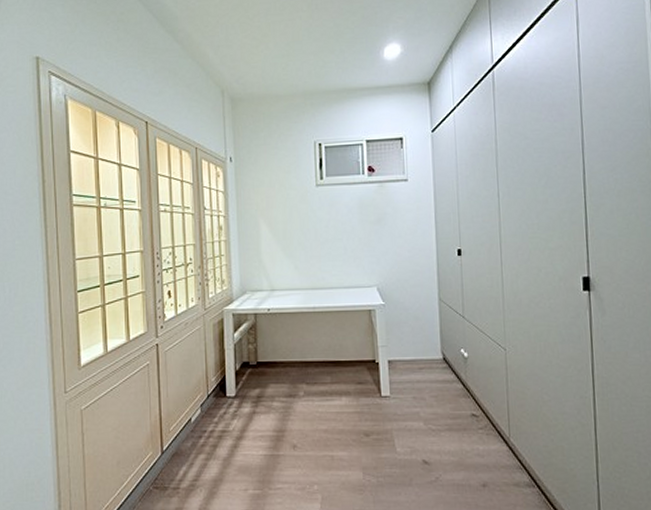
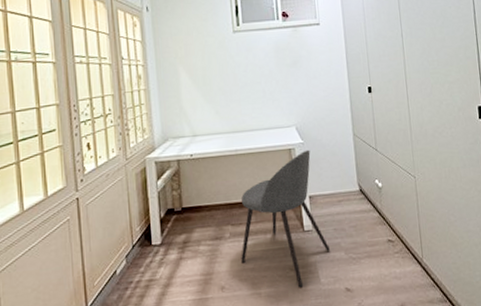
dining chair: none [314,312,408,455] -> present [241,149,330,288]

